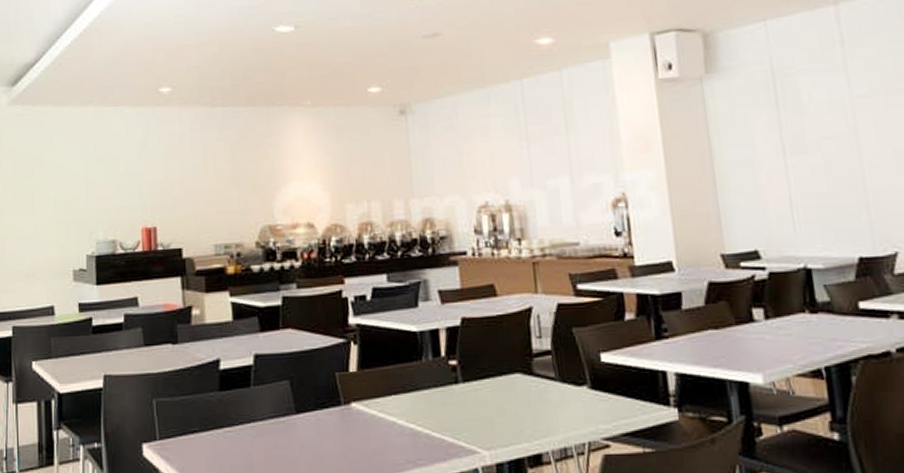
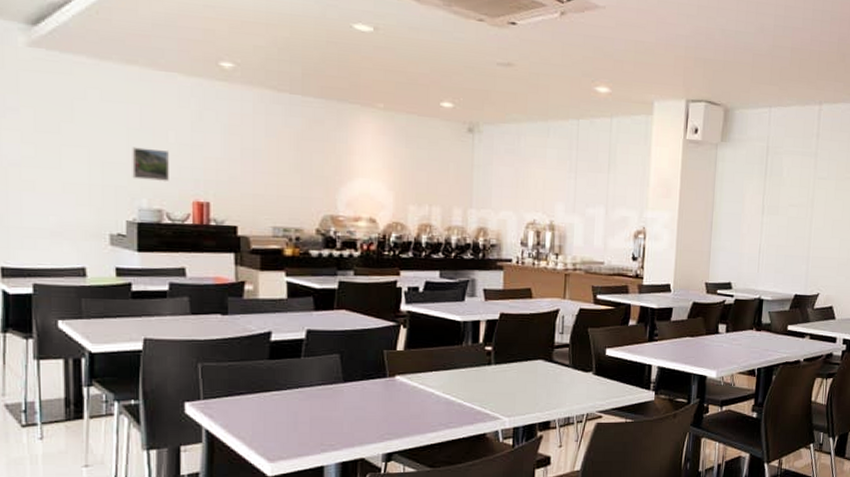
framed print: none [89,181,121,213] -> present [132,147,169,182]

